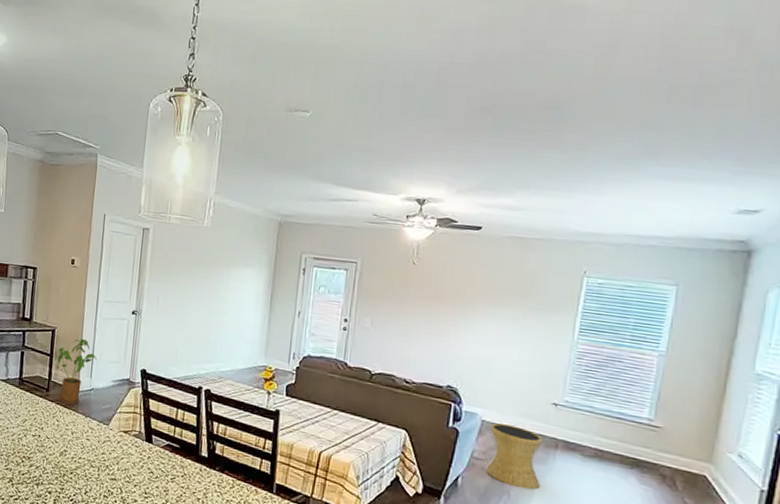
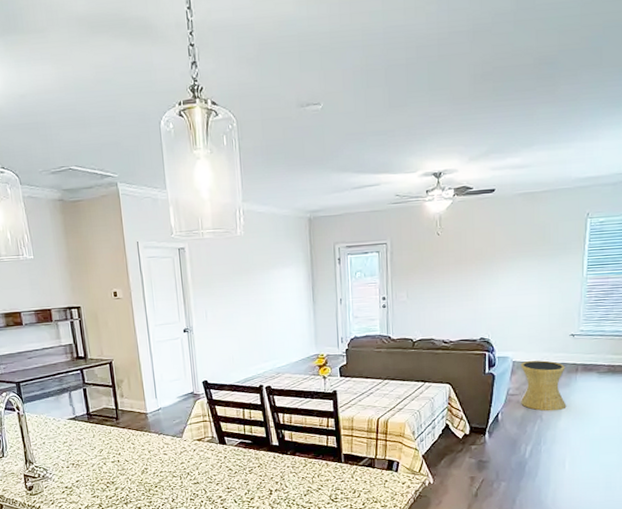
house plant: present [57,339,97,405] -> none [119,365,159,428]

